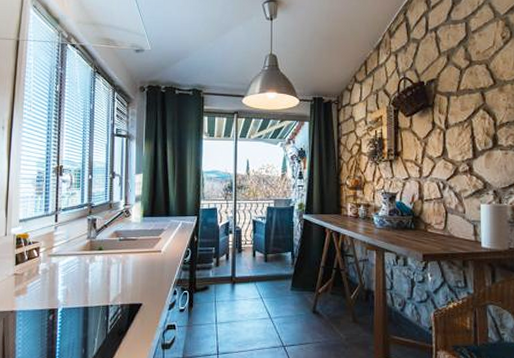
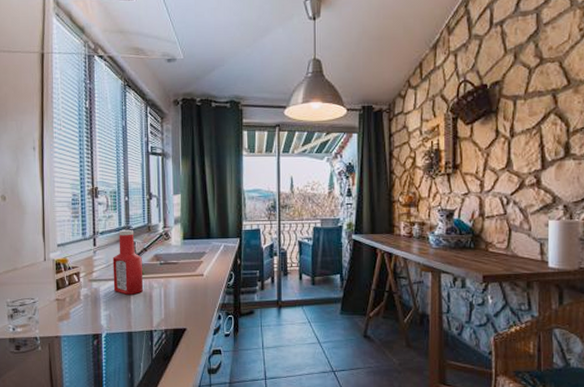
ketchup bottle: none [72,206,103,270] -> present [112,229,144,295]

